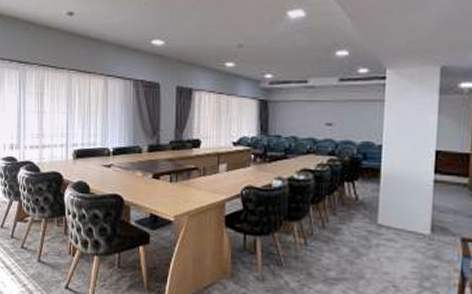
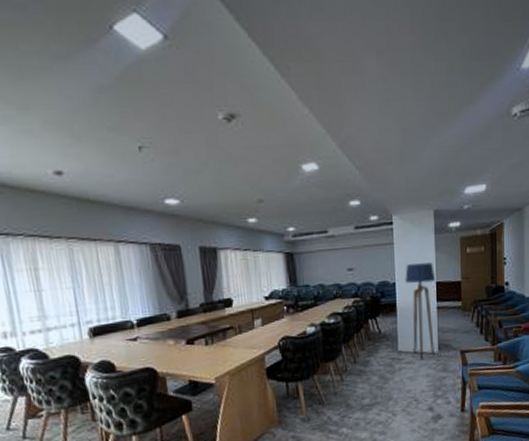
floor lamp: none [395,126,436,240] -> present [405,262,436,360]

